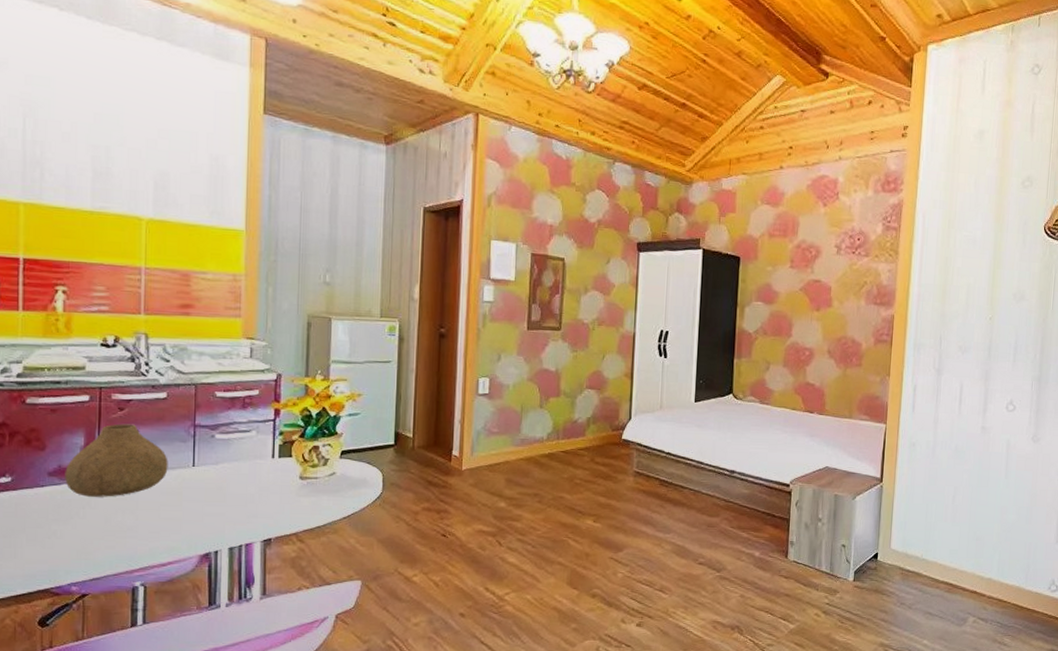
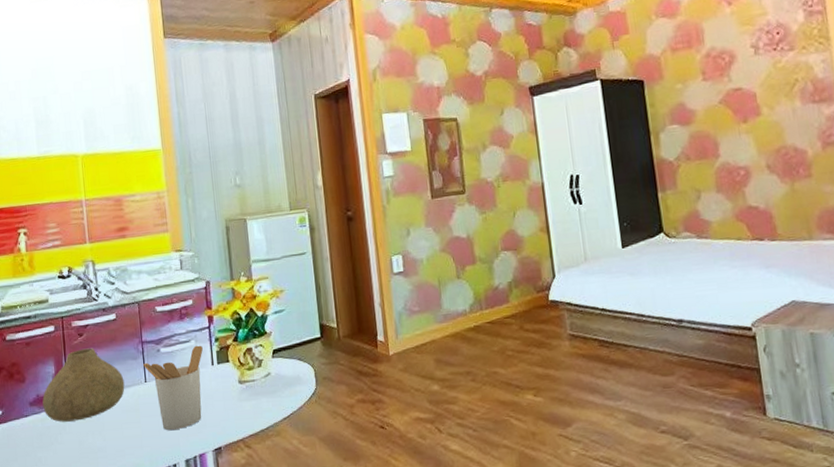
utensil holder: none [193,436,264,518] -> present [143,345,203,431]

